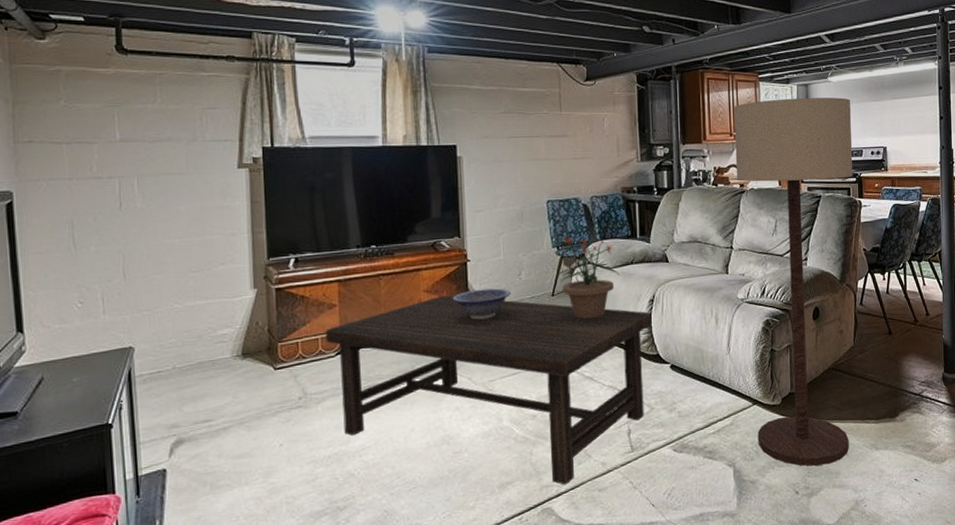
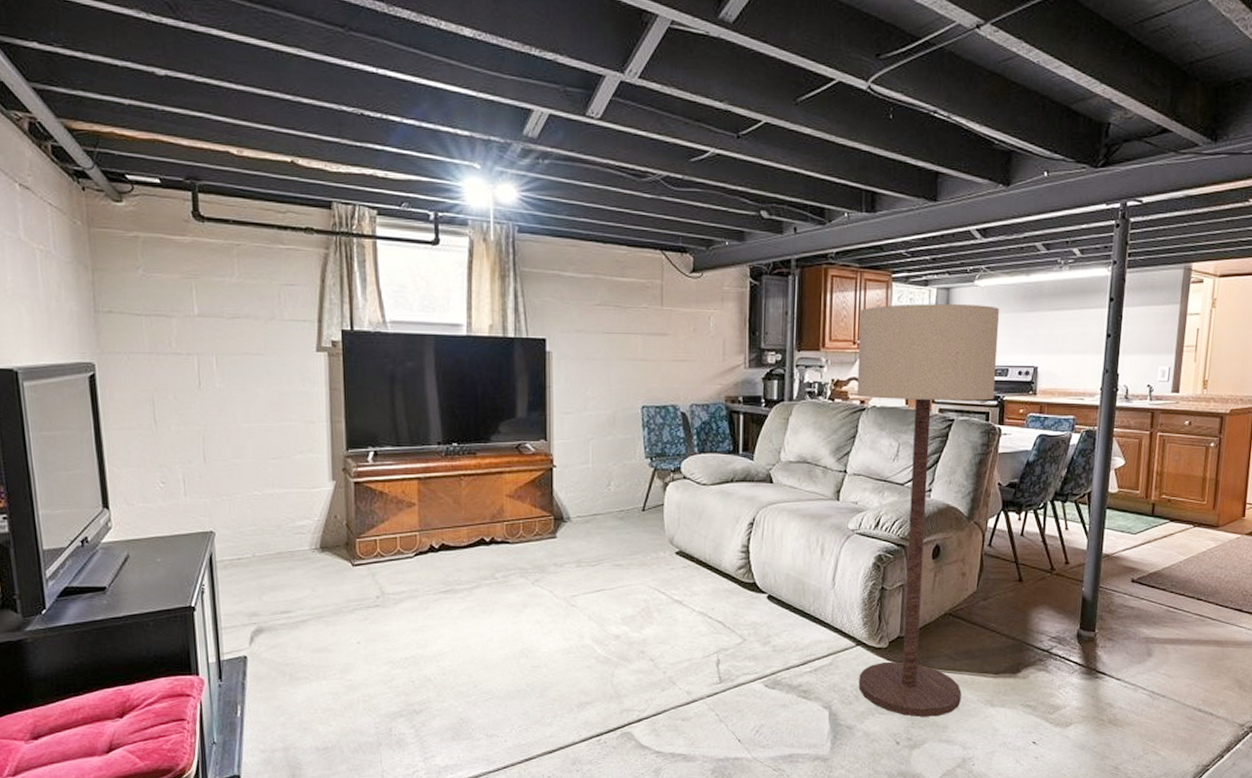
coffee table: present [325,295,653,485] -> none [404,502,752,711]
decorative bowl: present [452,288,511,320] -> none [536,498,599,530]
potted plant: present [557,236,619,319] -> none [649,447,717,538]

